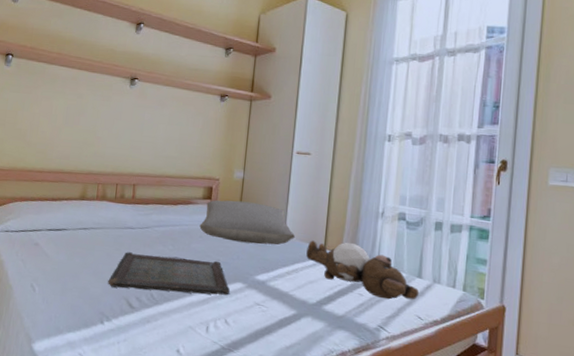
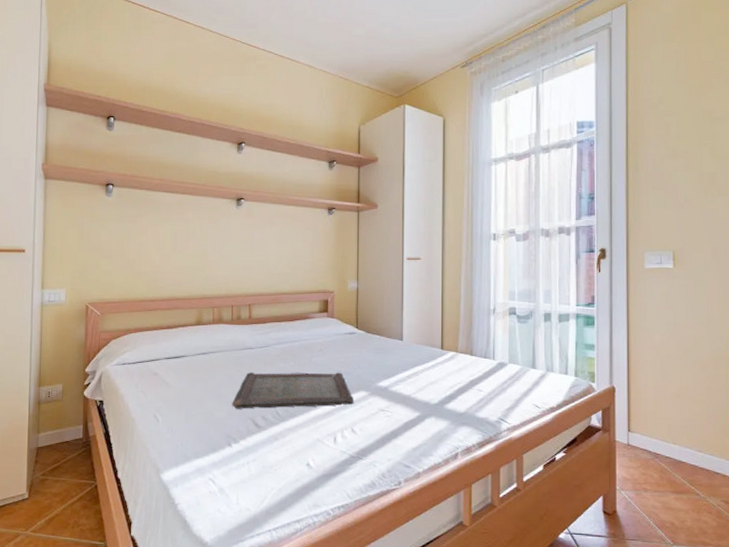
pillow: present [199,200,295,245] -> none [318,311,412,352]
teddy bear: present [306,240,420,300] -> none [425,341,535,392]

